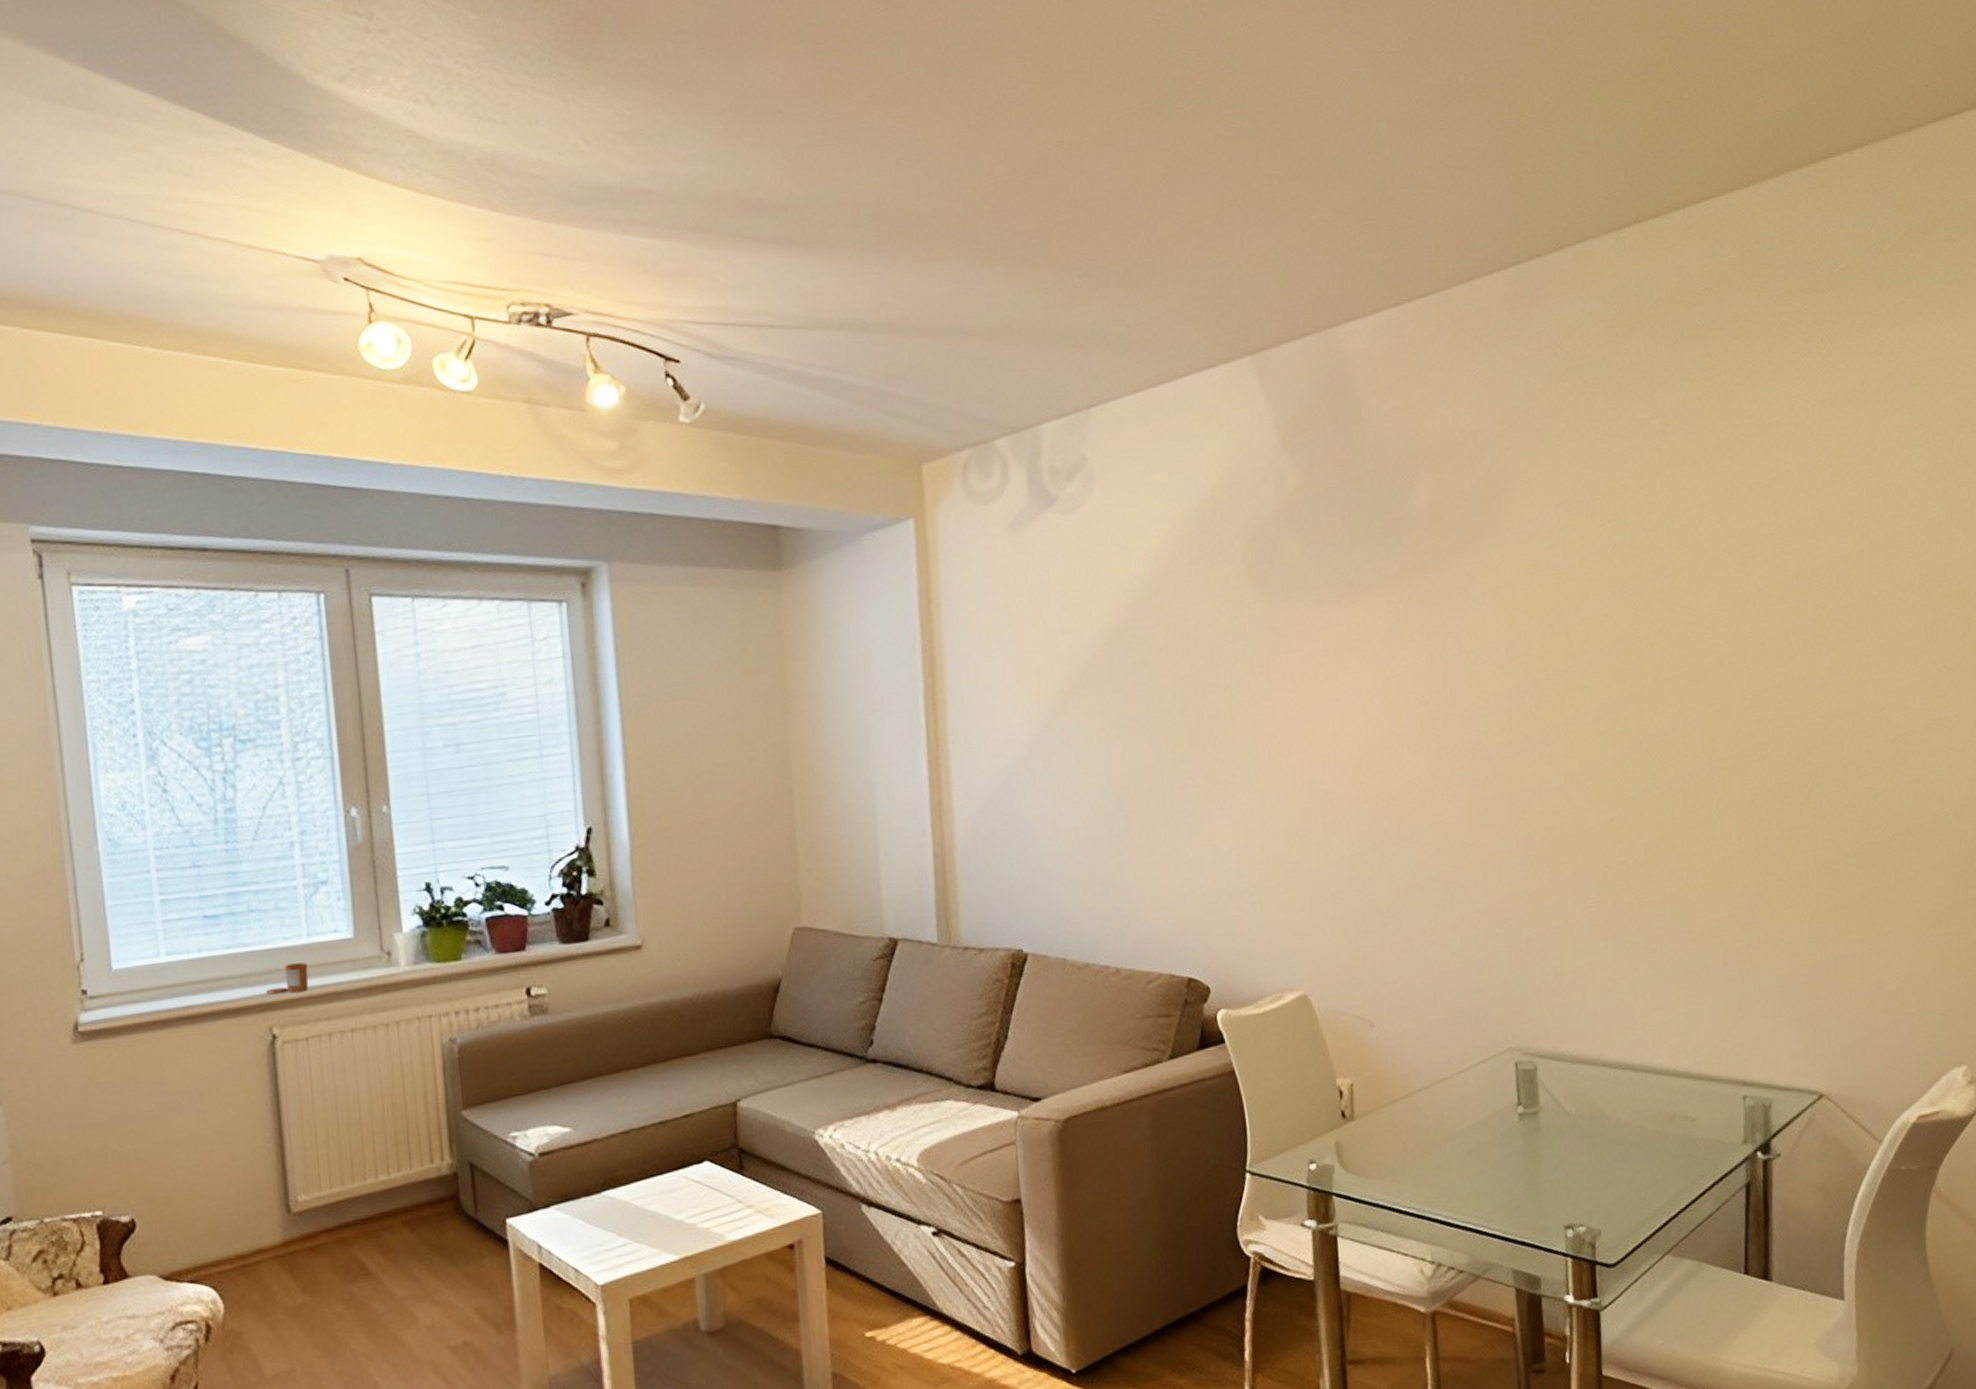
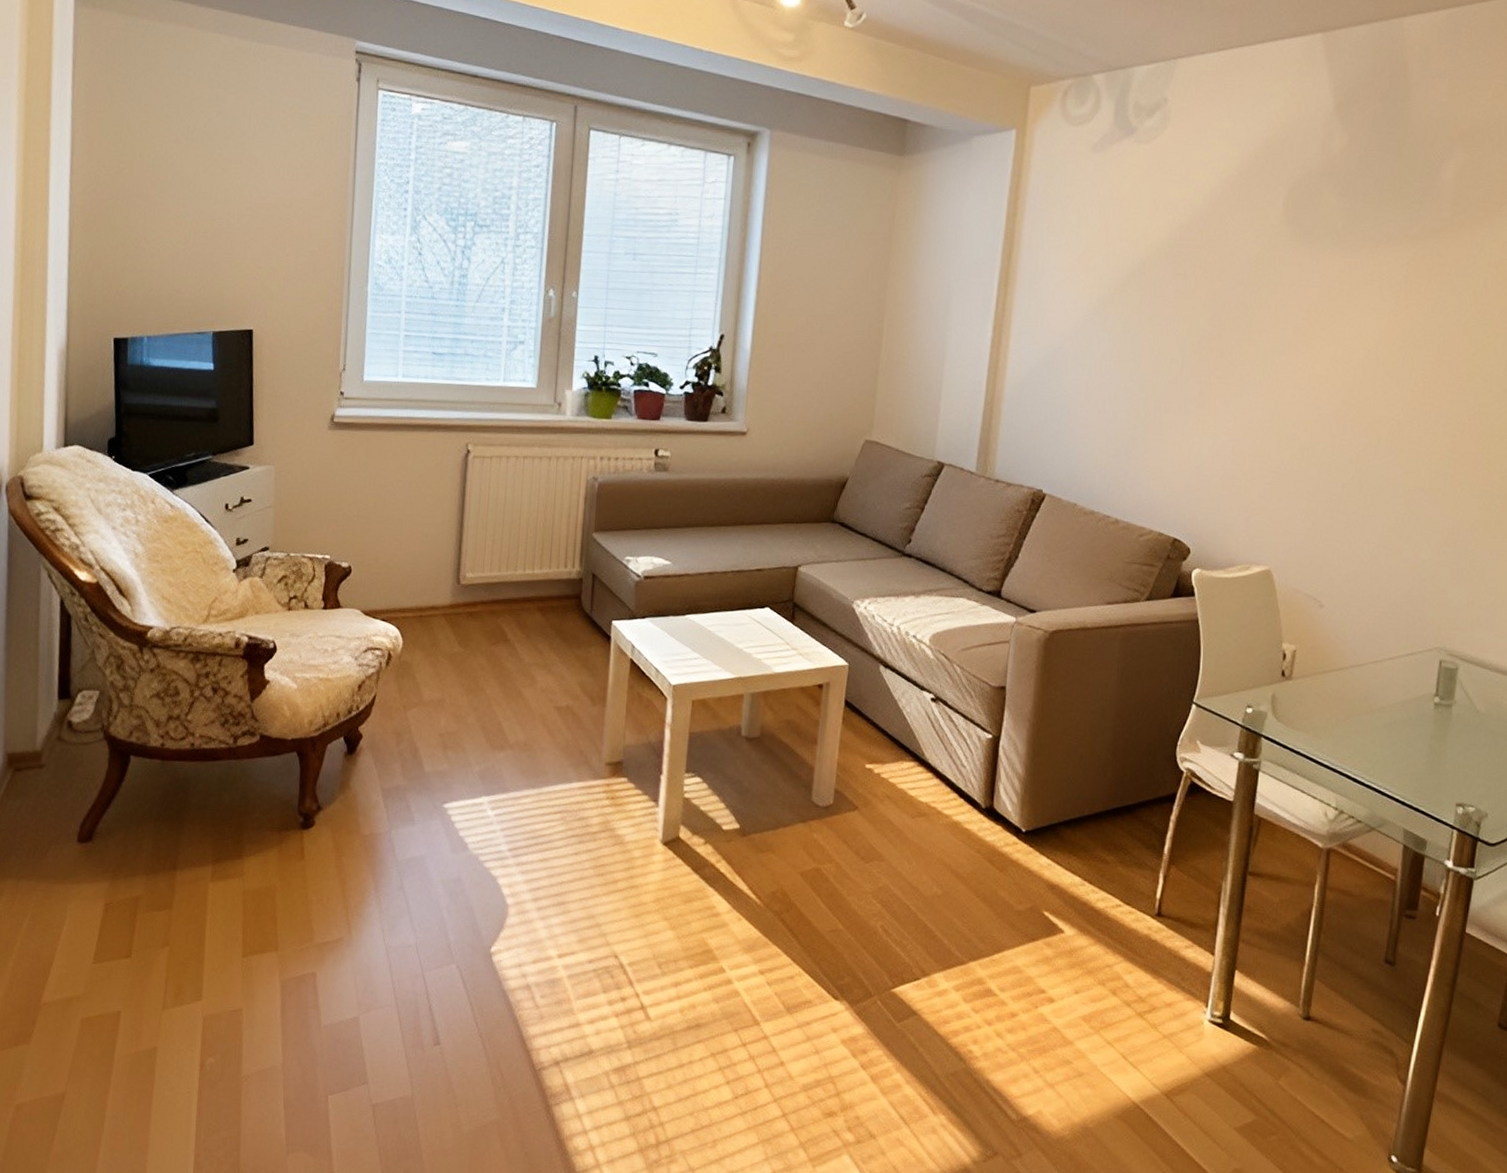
candle: present [265,962,309,995] -> none [467,399,500,422]

